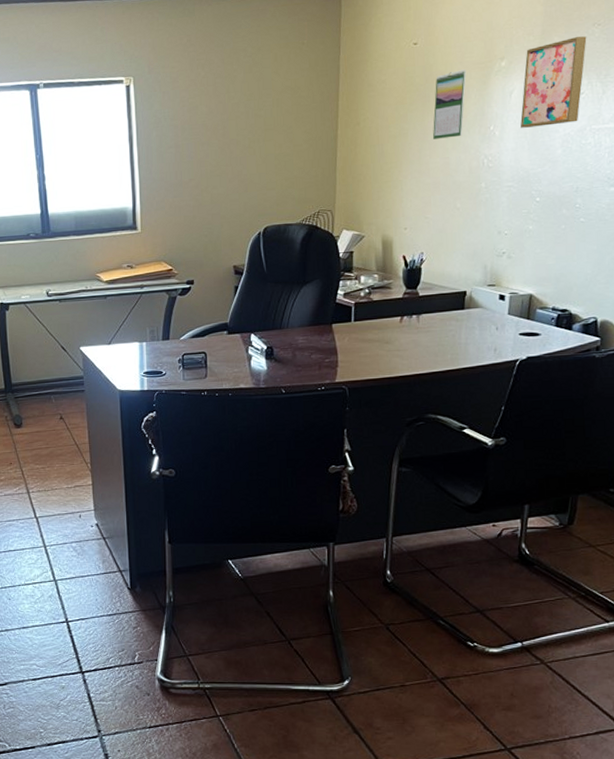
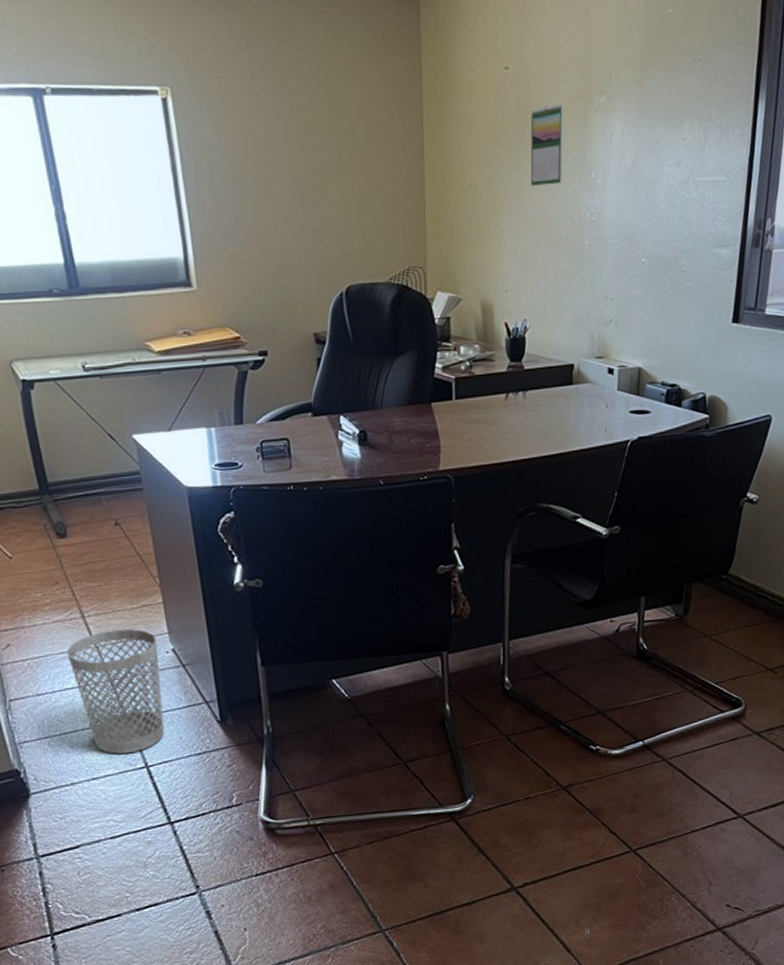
wastebasket: none [12,504,85,609] -> present [66,628,165,754]
wall art: present [520,36,587,128] -> none [622,73,688,177]

